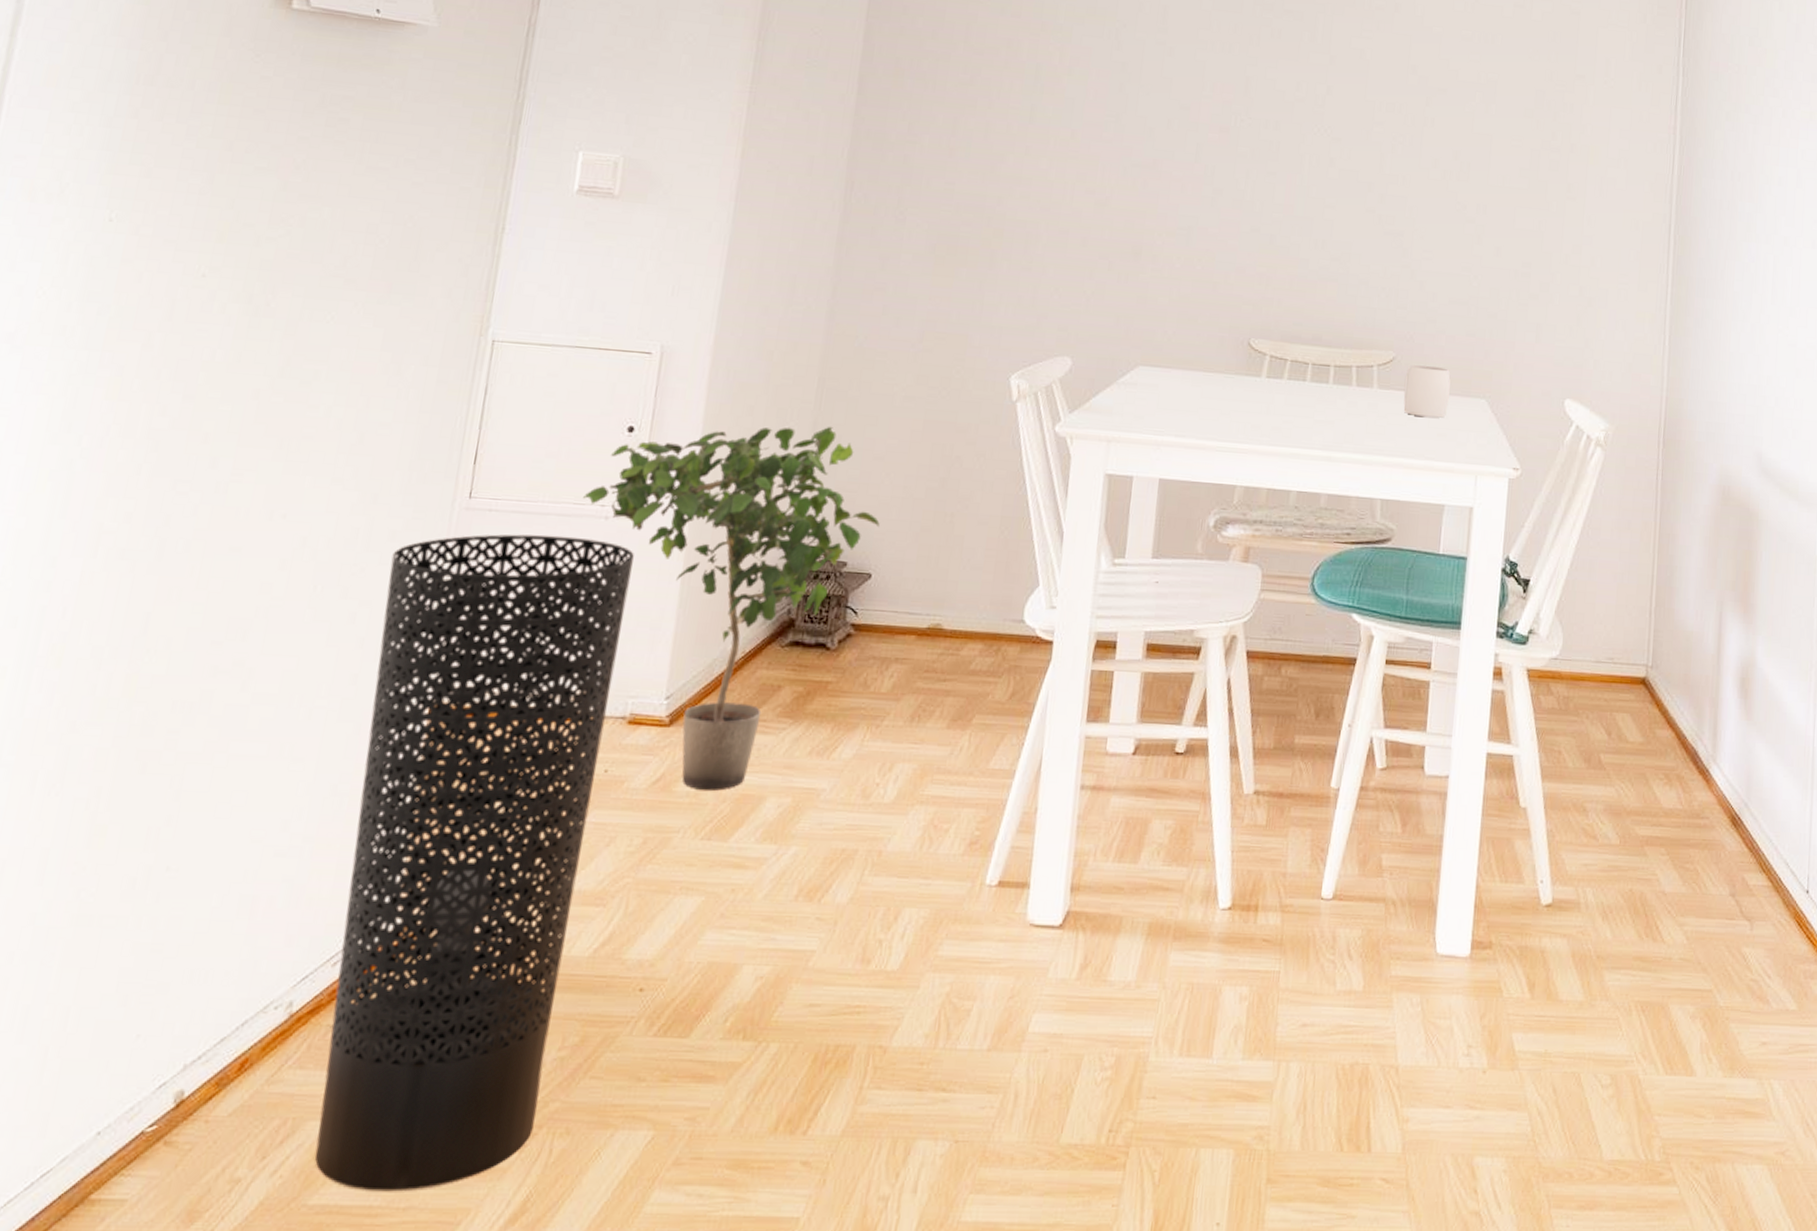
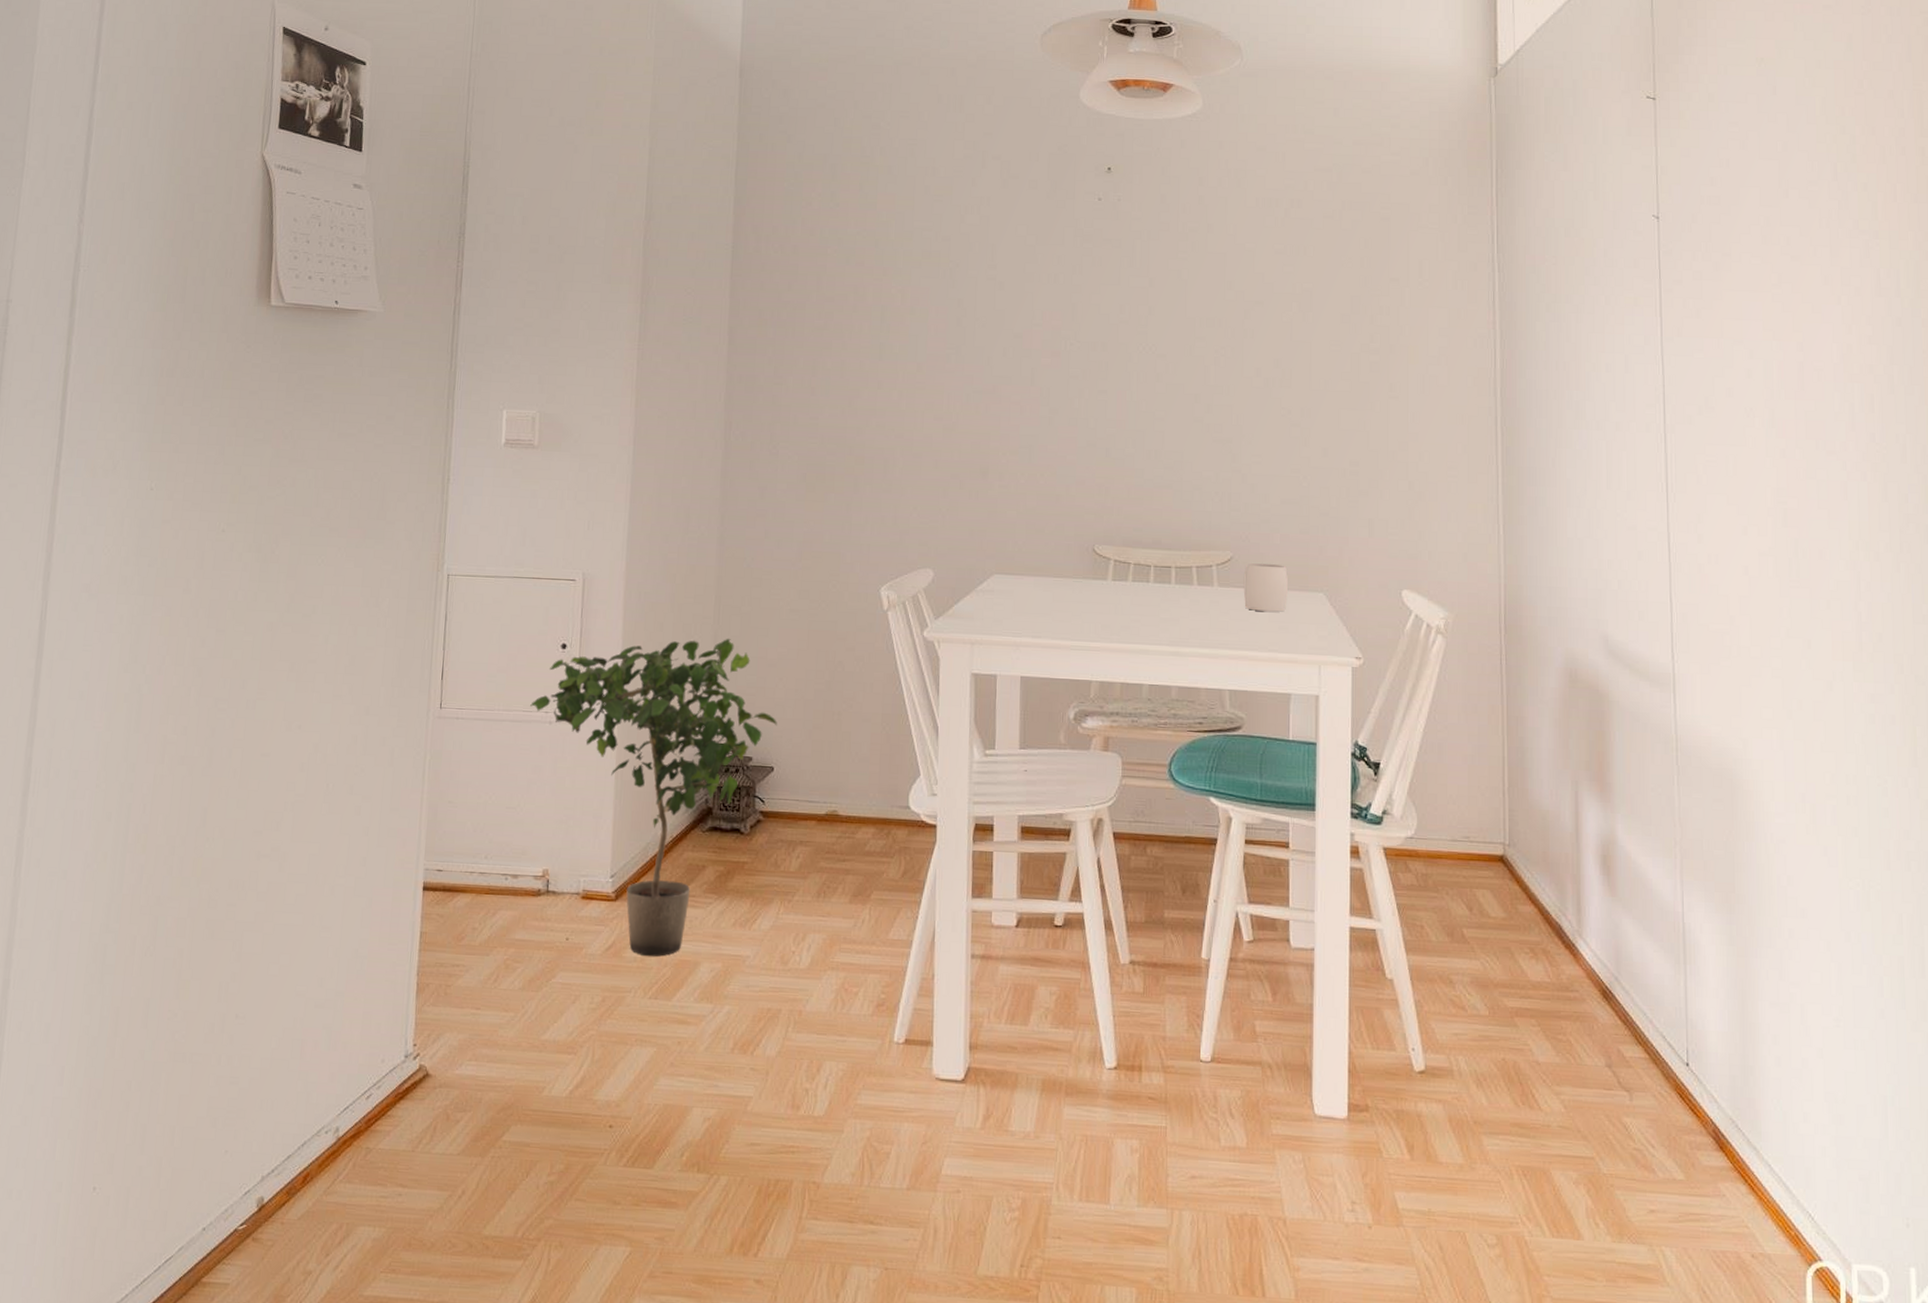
umbrella stand: present [315,534,634,1192] -> none [366,738,575,1288]

